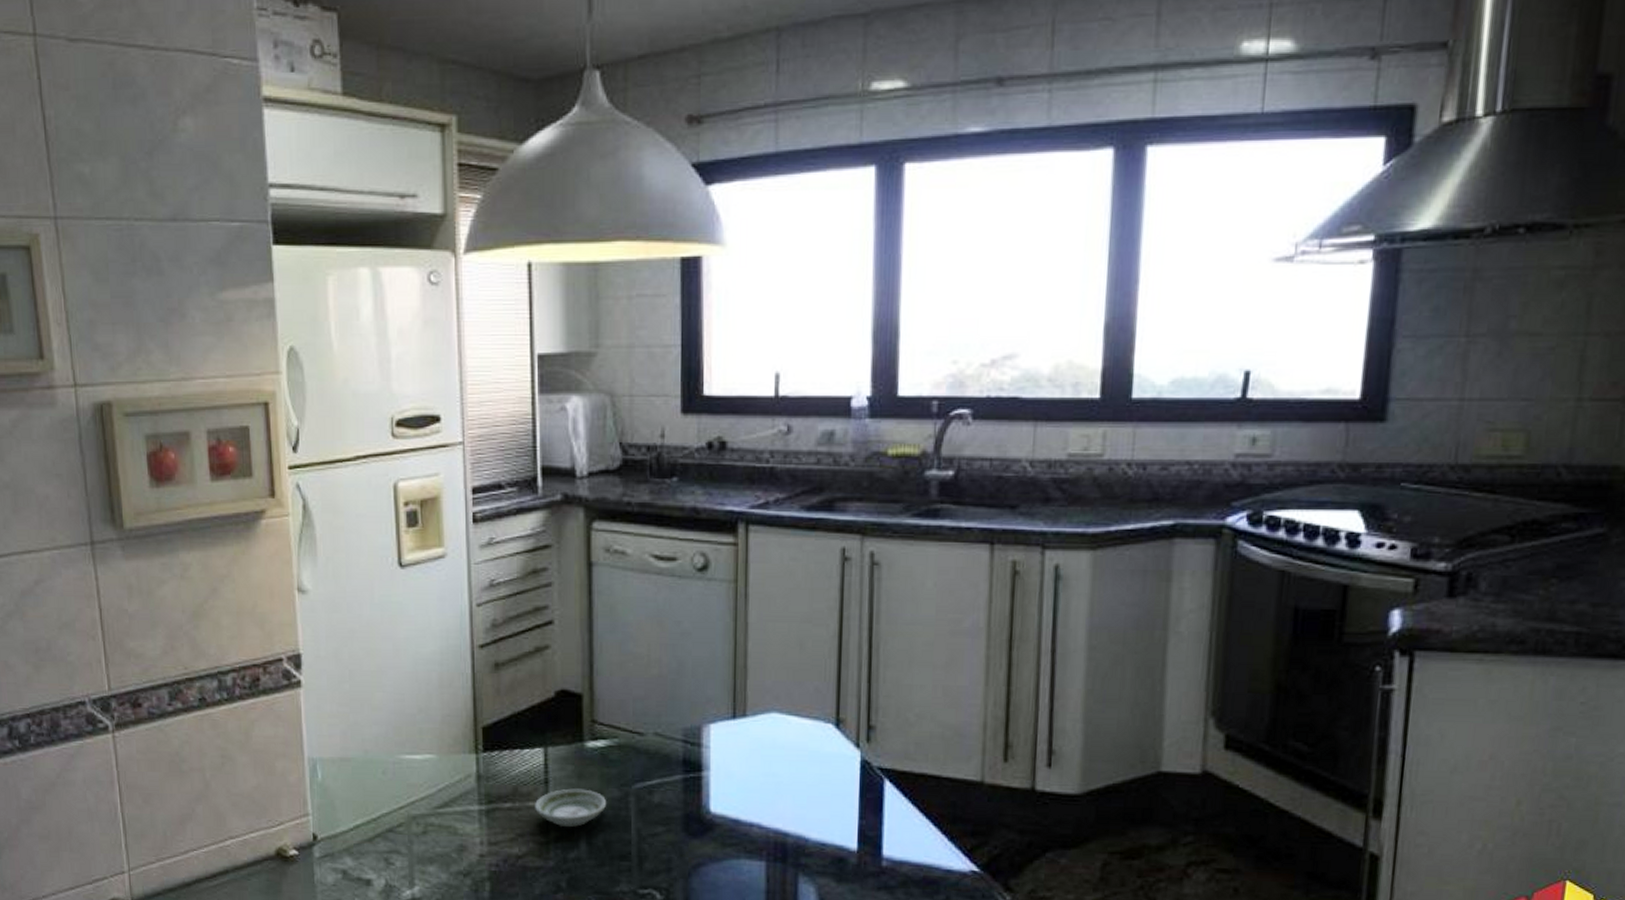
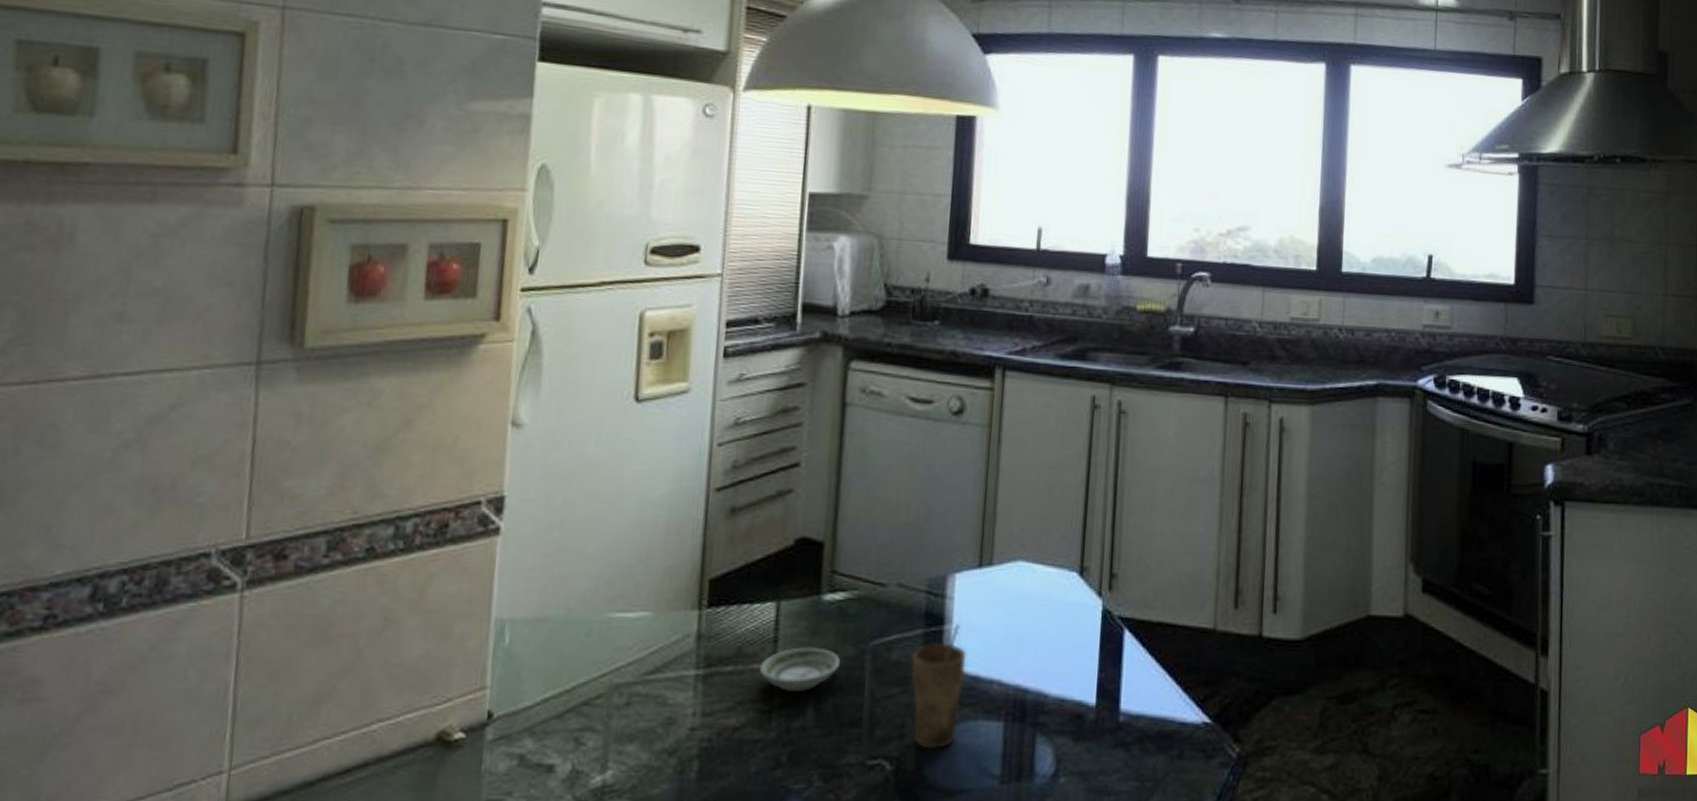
cup: none [672,771,726,882] -> present [910,624,967,749]

